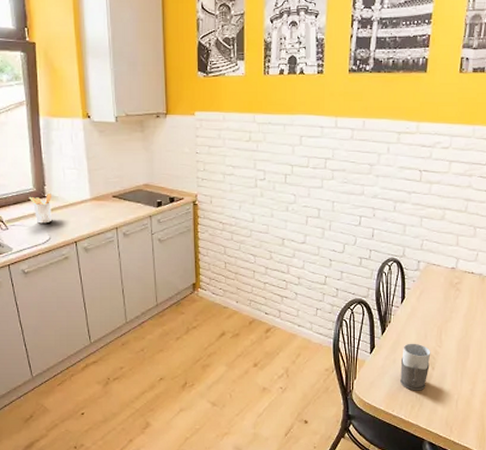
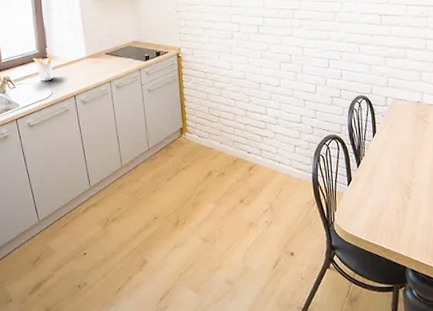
mug: present [400,343,431,391] -> none [377,174,406,220]

